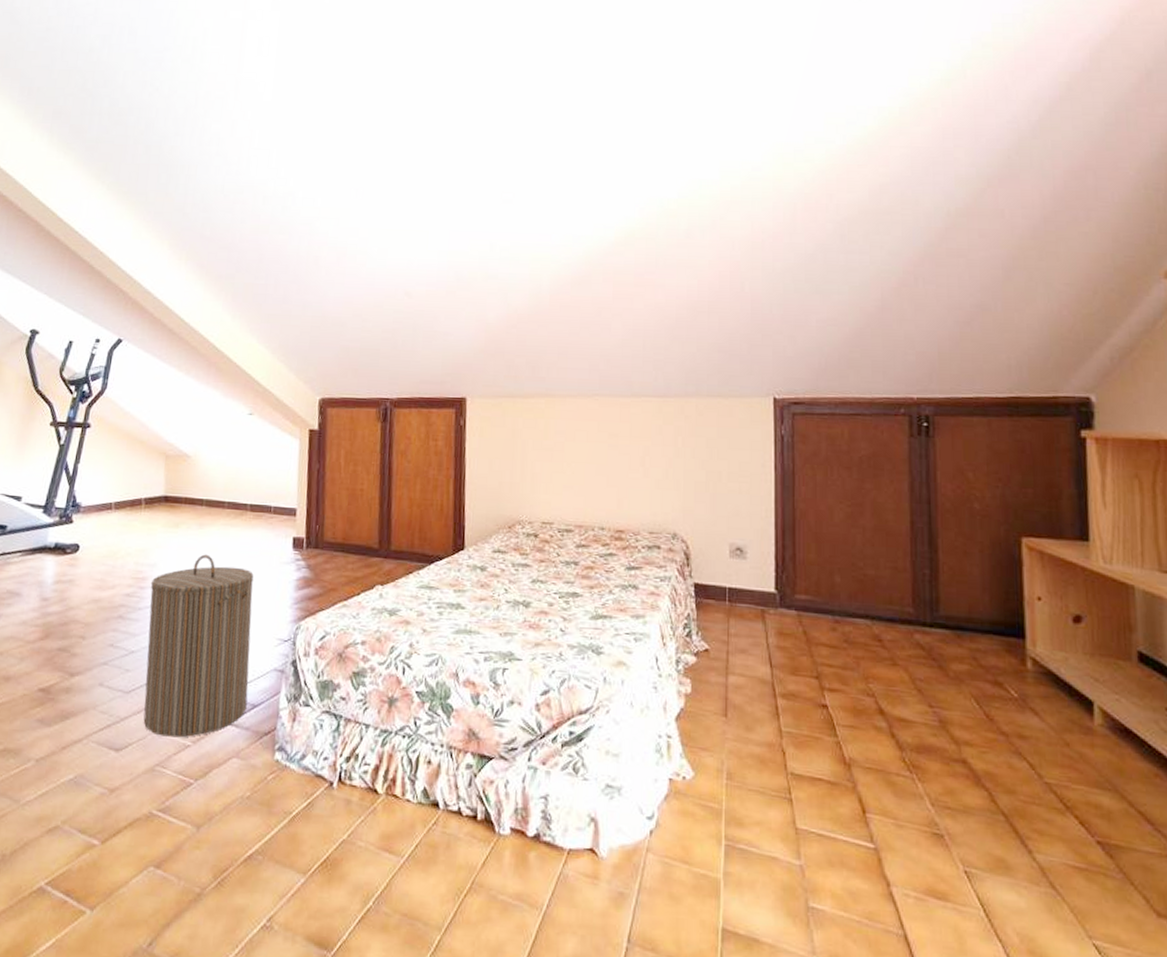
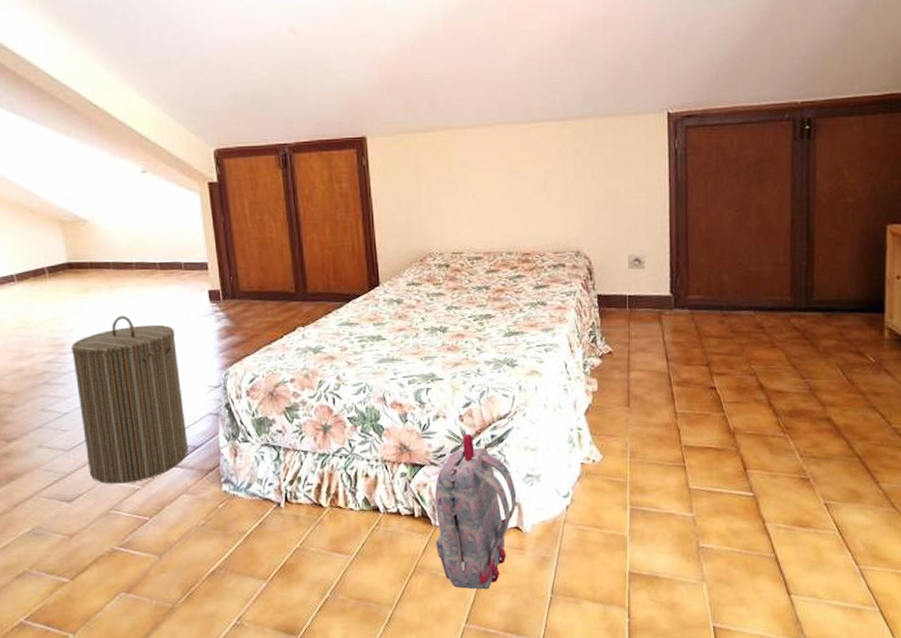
backpack: none [497,726,594,926] -> present [434,434,517,590]

